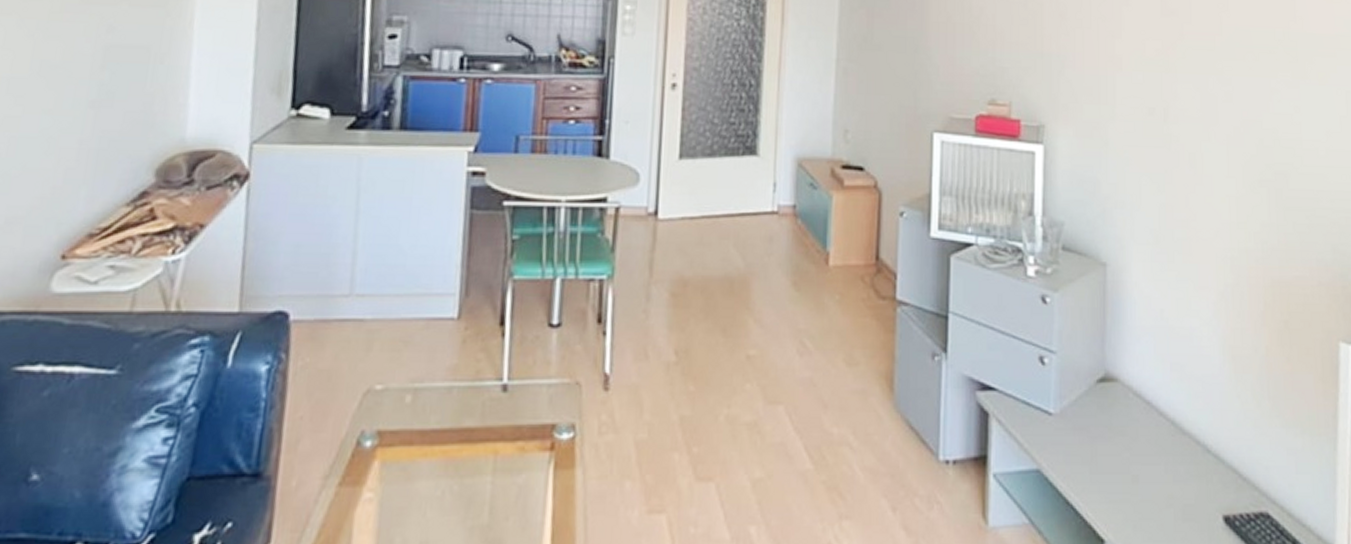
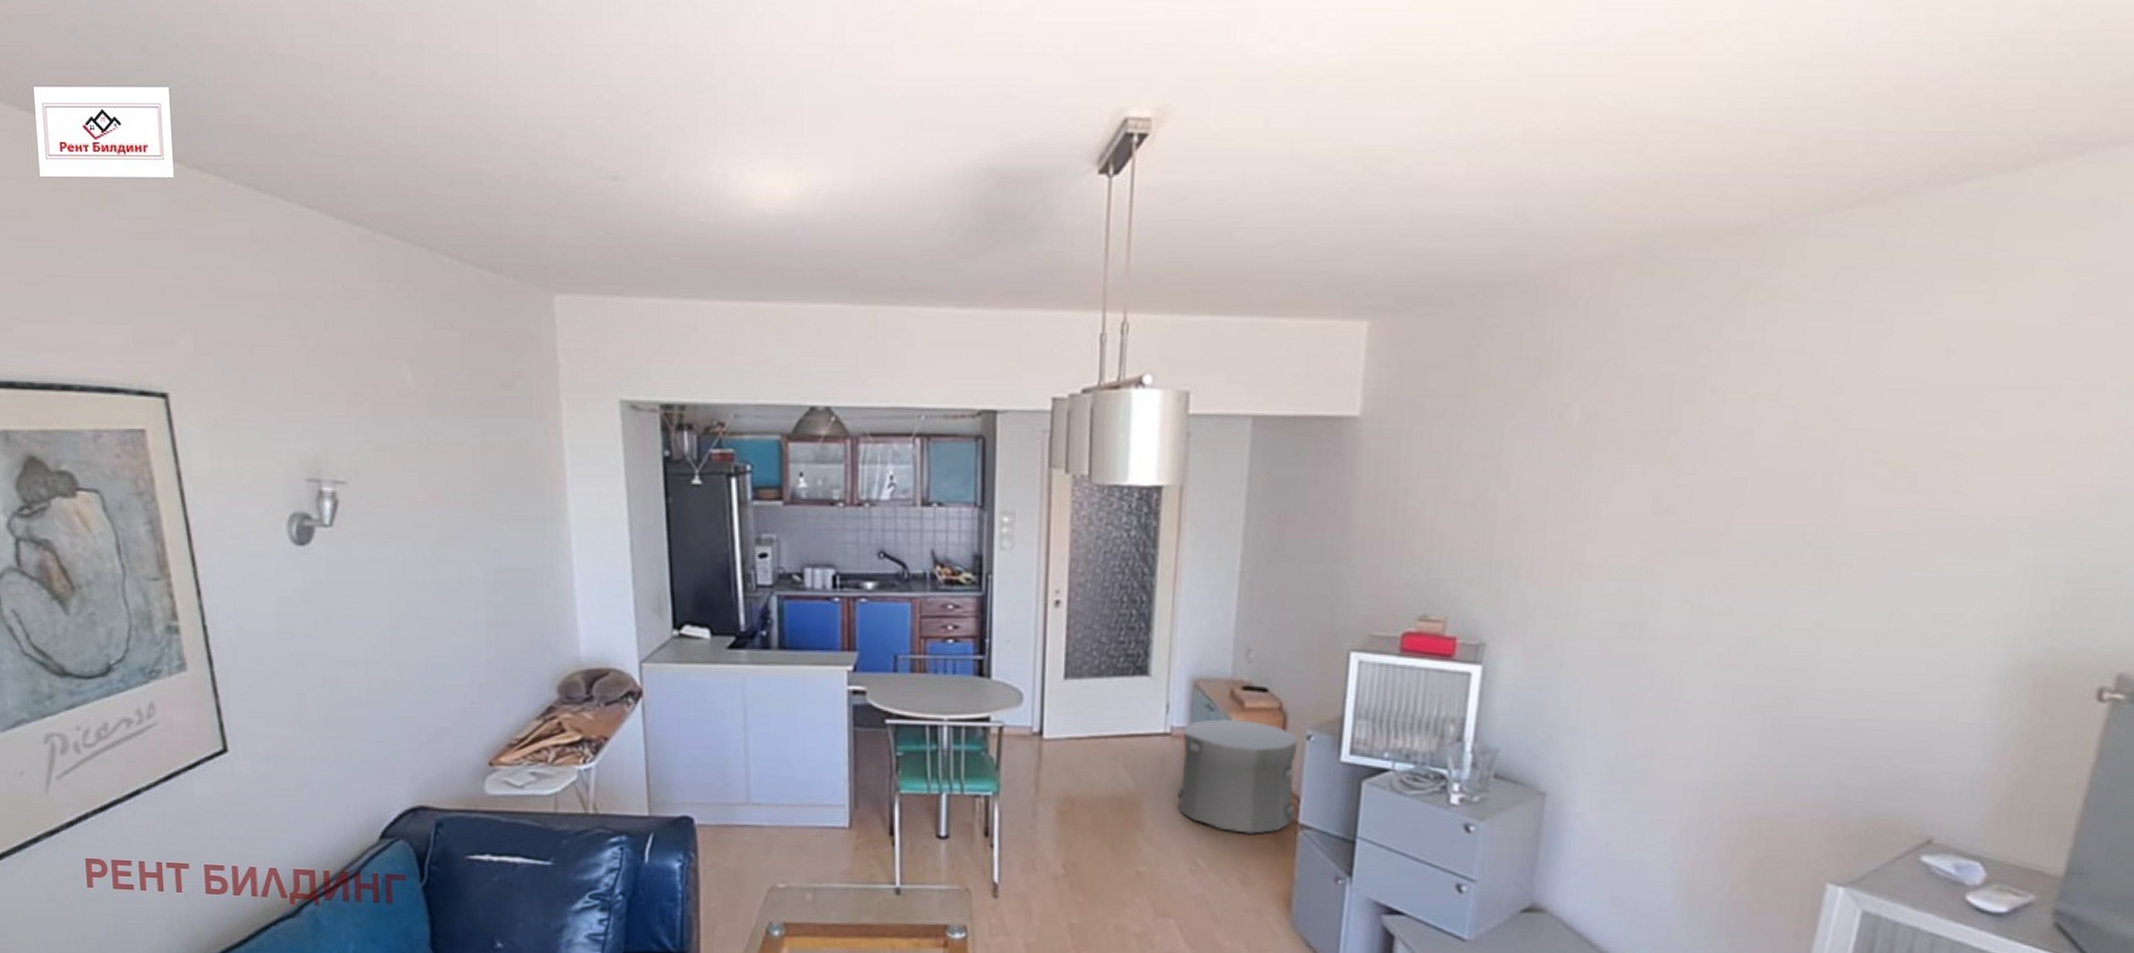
trash can: none [785,196,892,312] -> present [1177,718,1297,834]

